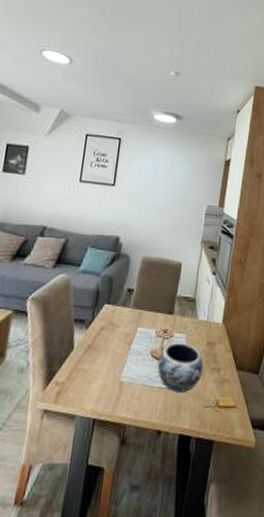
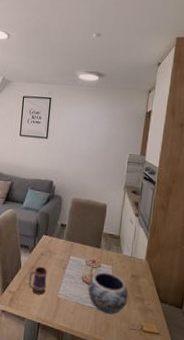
mug: none [82,344,108,382] -> present [28,266,47,295]

